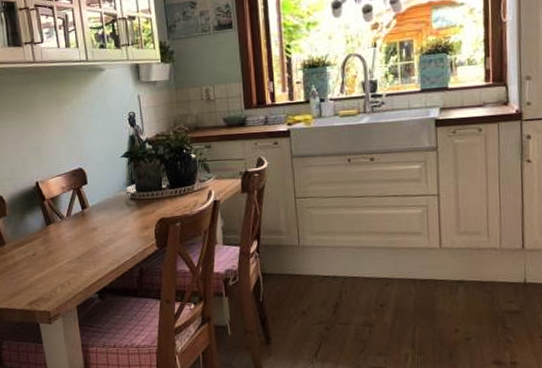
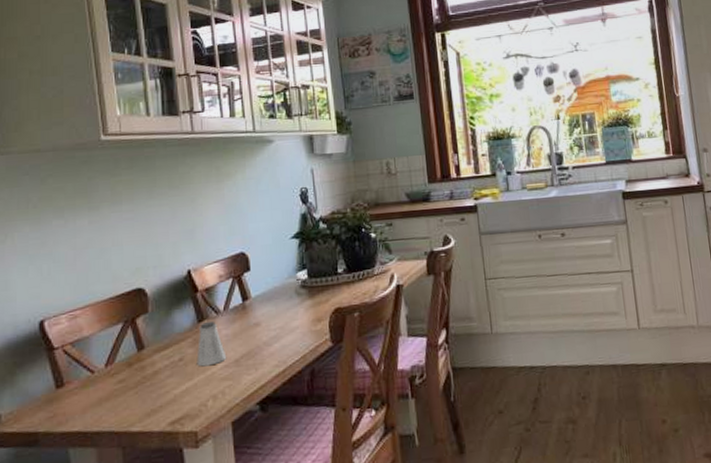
saltshaker: none [46,224,71,261] -> present [196,320,227,367]

